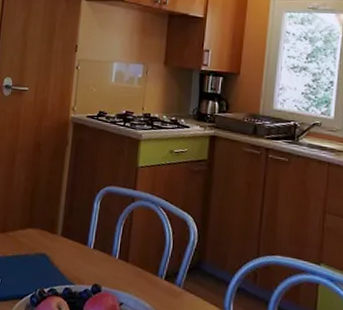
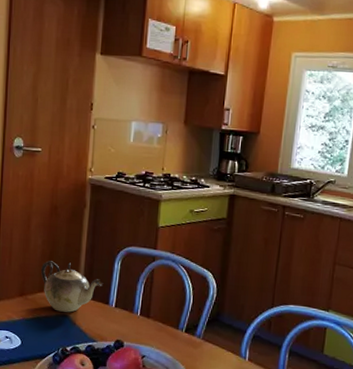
teapot: none [22,197,82,252] -> present [41,261,103,313]

